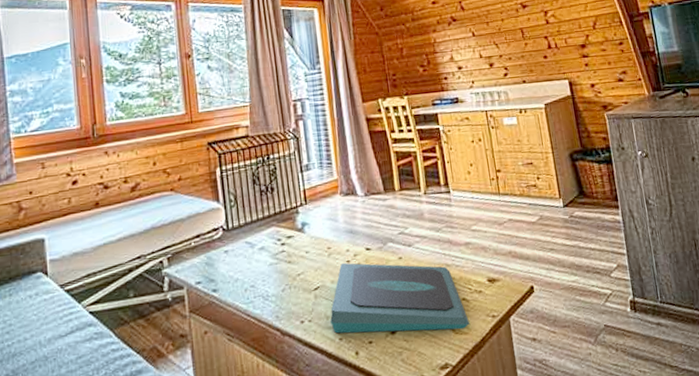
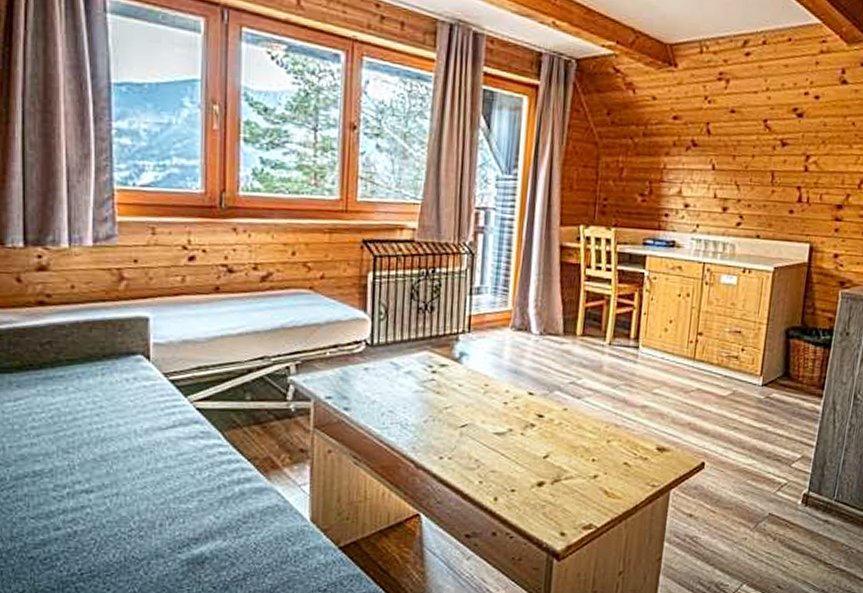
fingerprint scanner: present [330,262,469,334] -> none [473,403,626,493]

